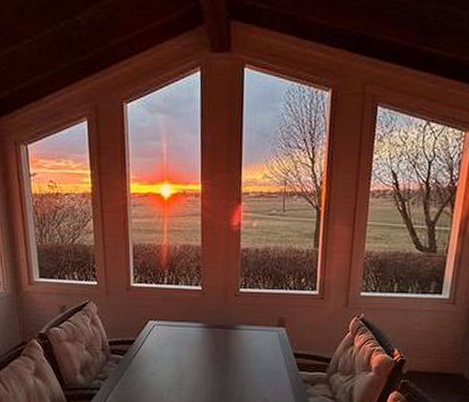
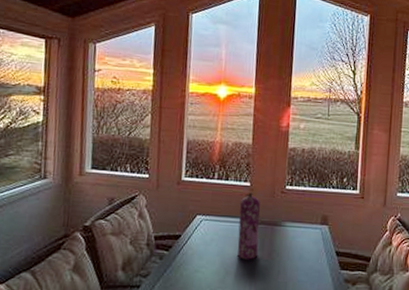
gas cylinder: none [191,296,214,363] -> present [237,192,260,260]

